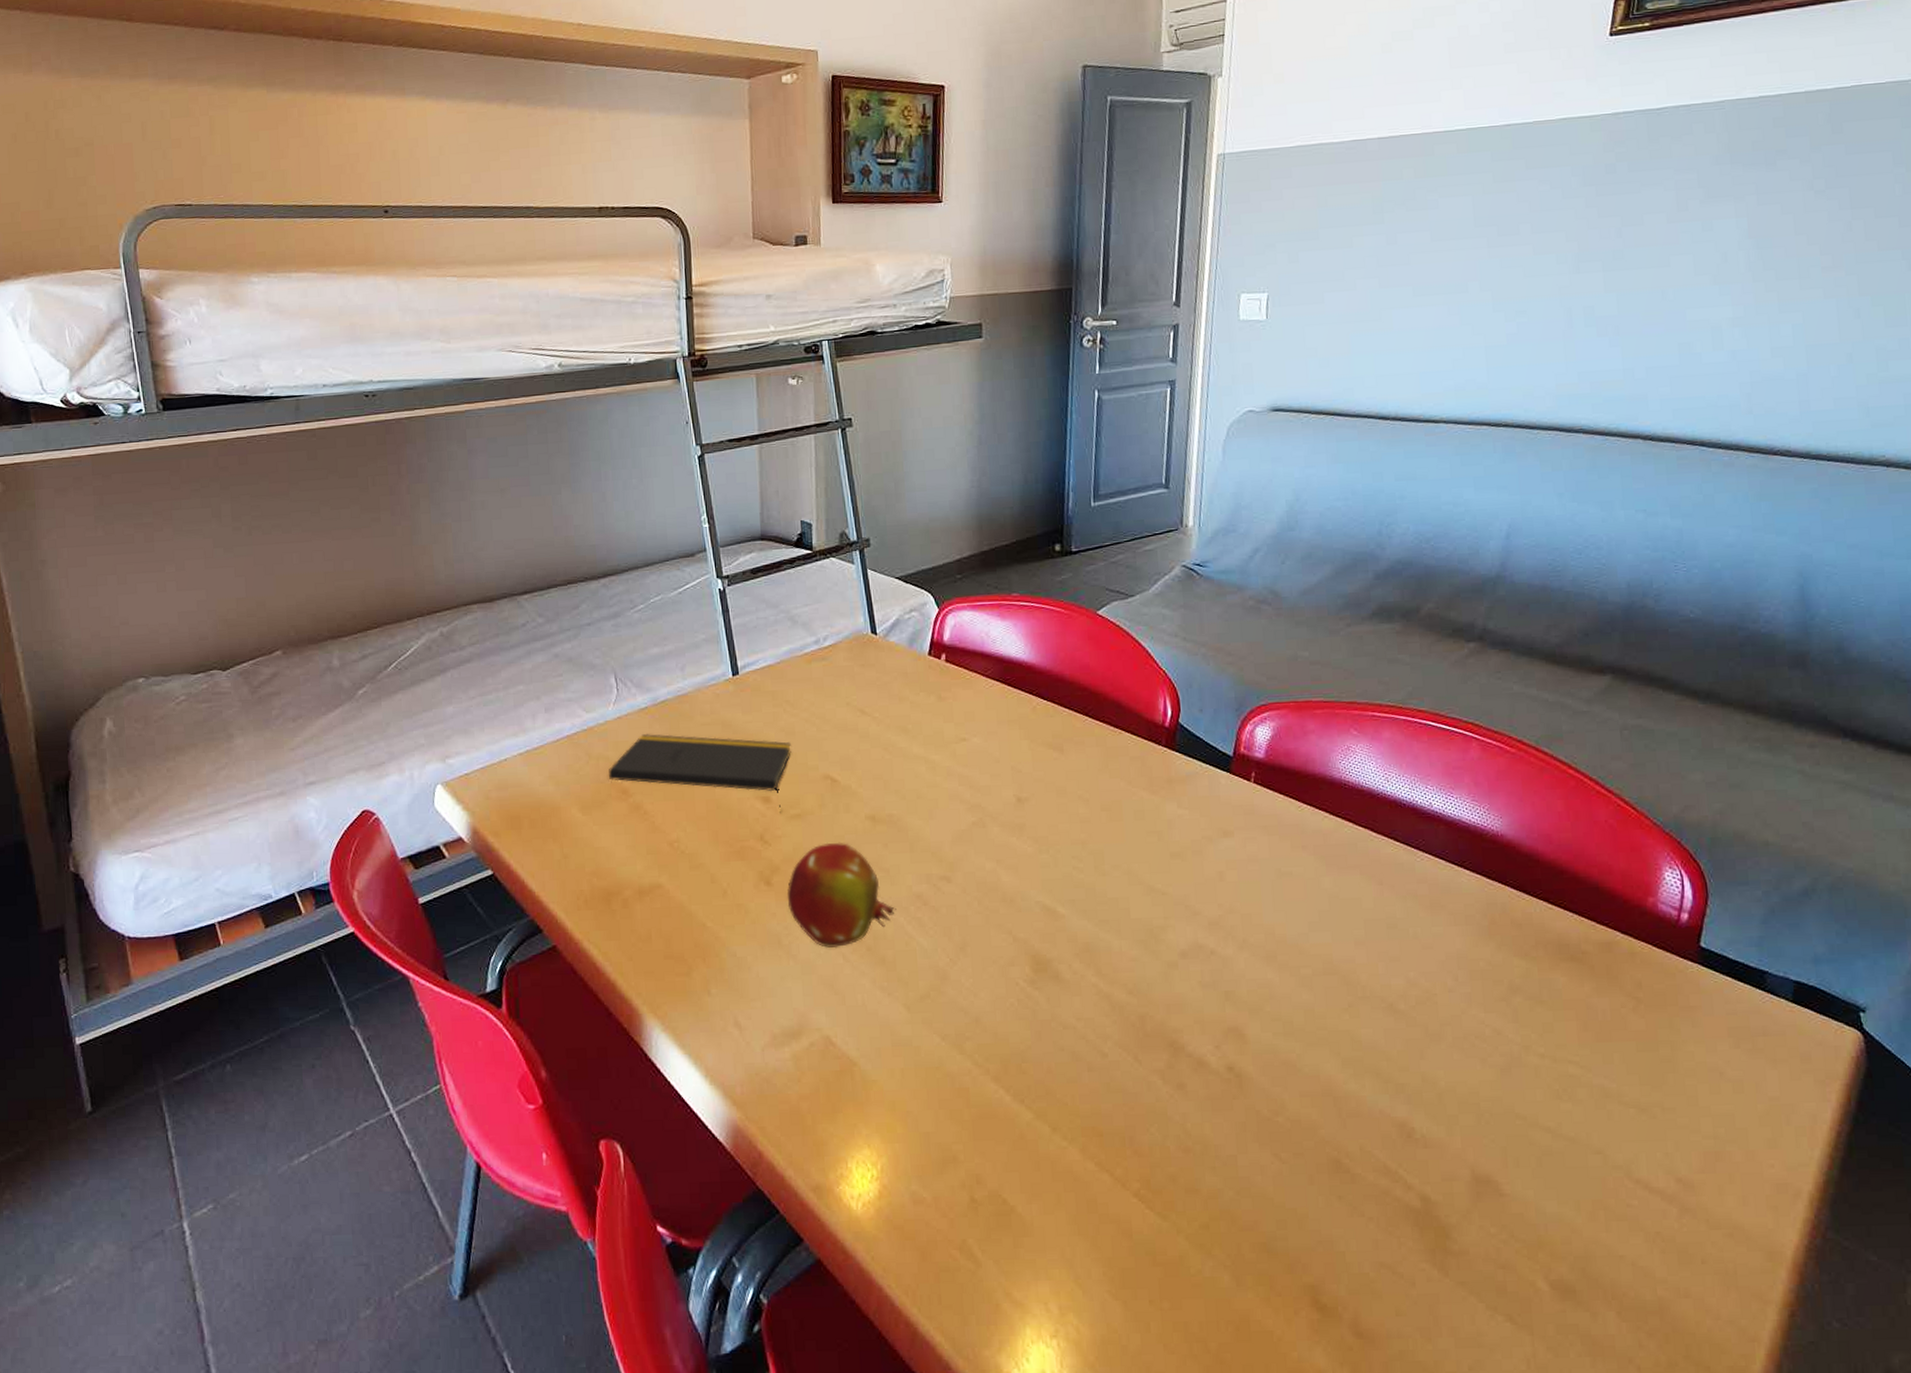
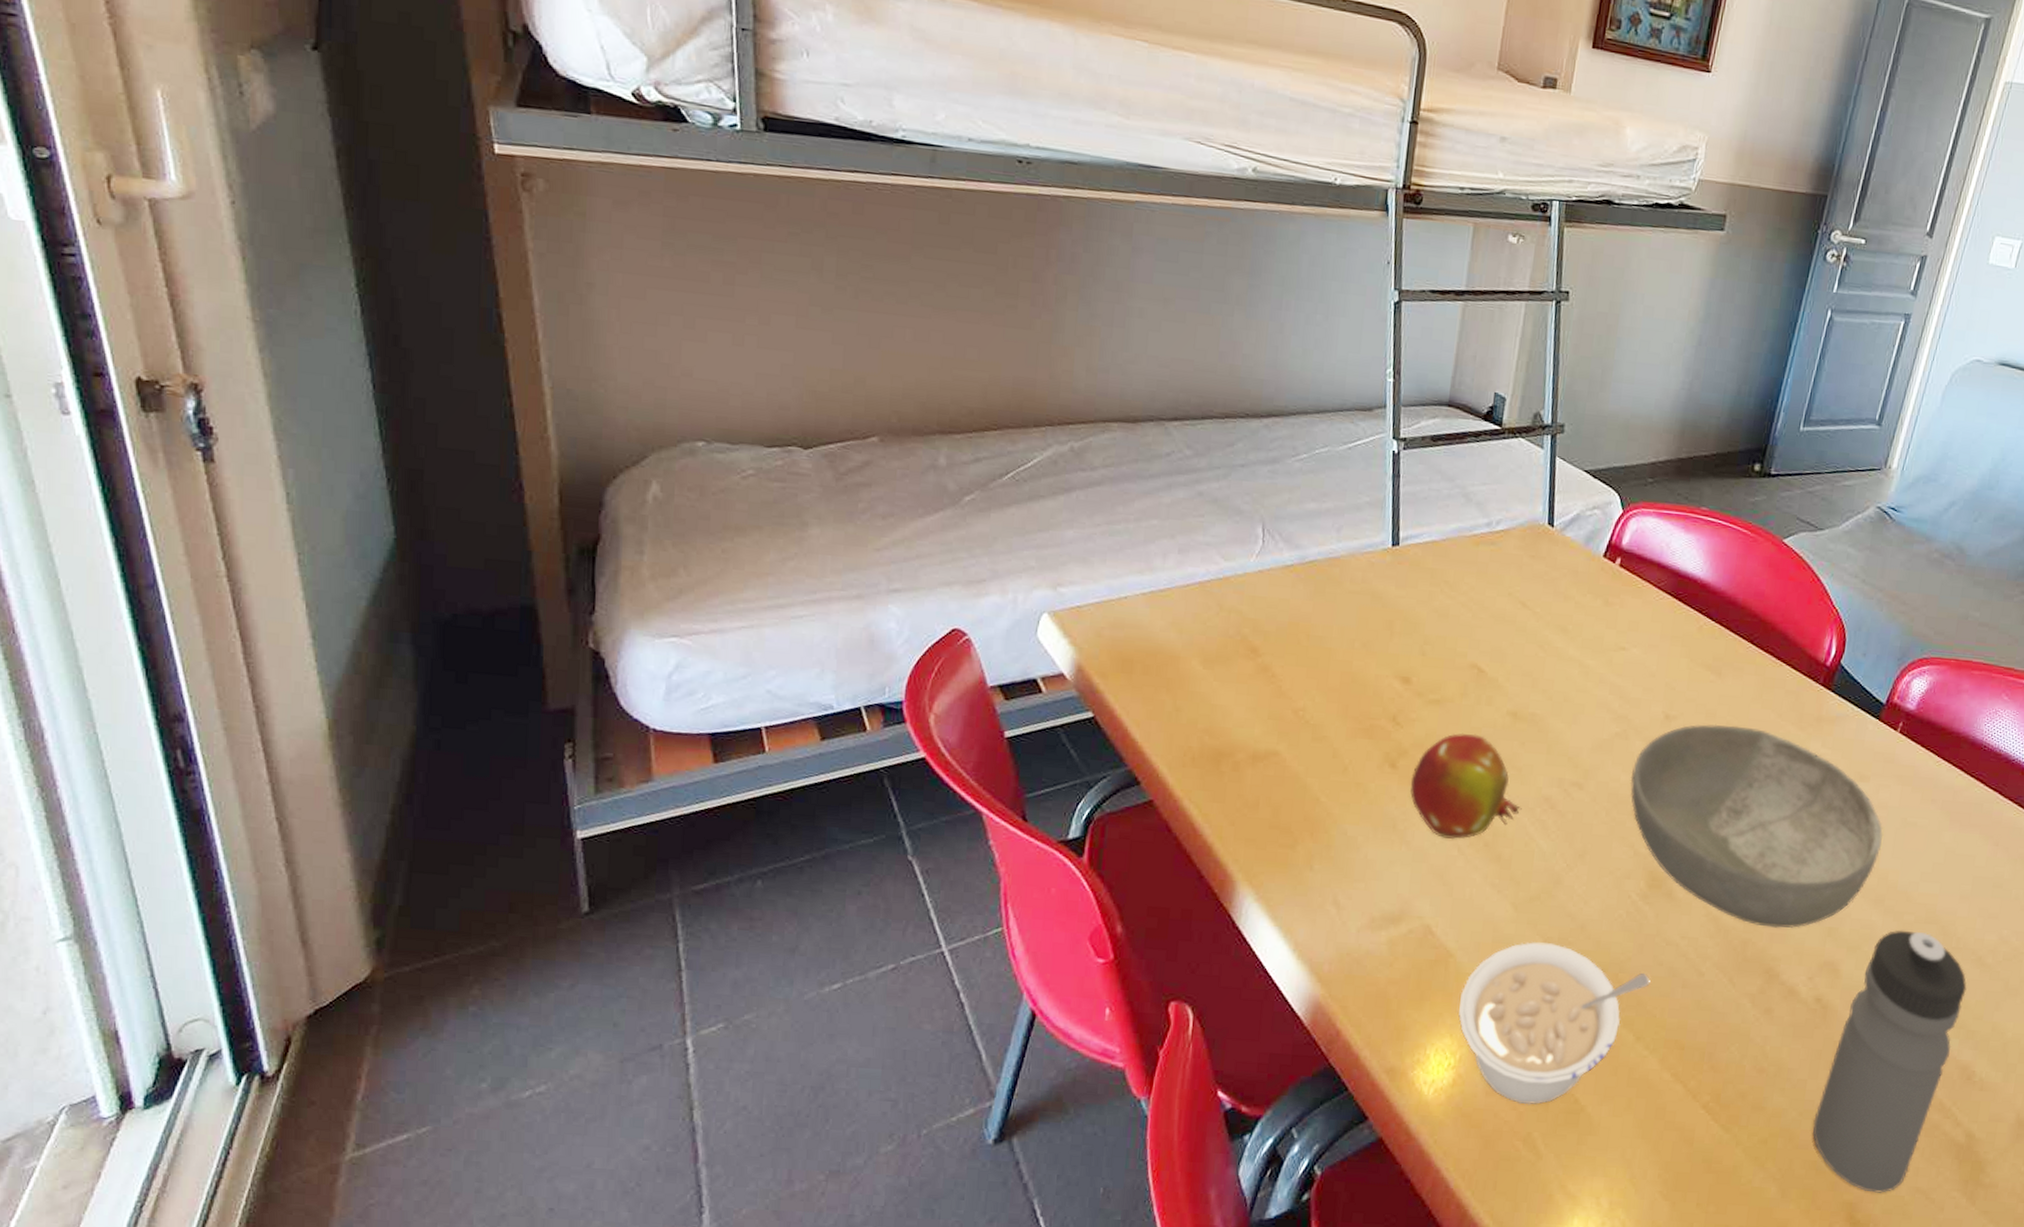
notepad: present [609,734,791,811] -> none [1239,593,1442,695]
legume: none [871,1040,1055,1211] -> present [1458,942,1650,1105]
bowl: none [995,799,1261,999] -> present [1630,724,1884,928]
water bottle: none [1253,984,1385,1272] -> present [1812,930,1967,1193]

